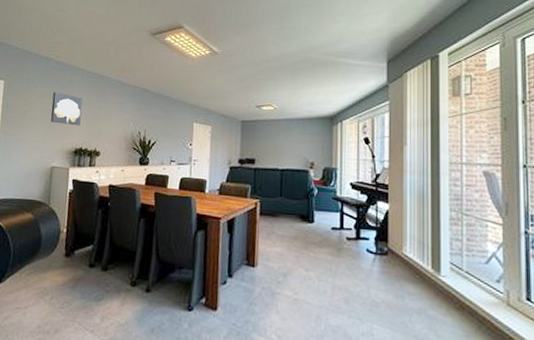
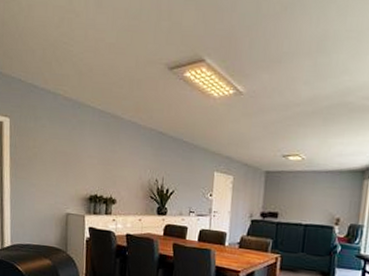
wall art: present [51,91,83,126] -> none [62,132,96,171]

